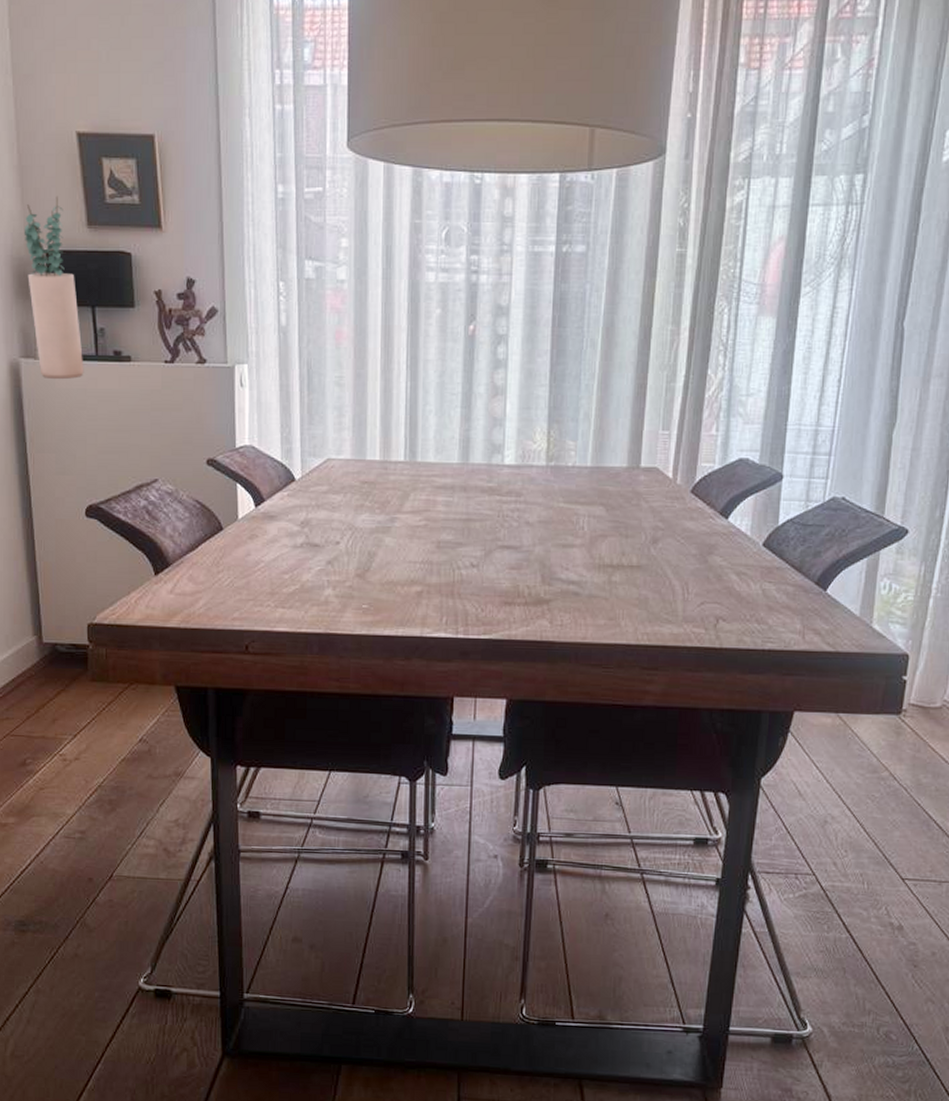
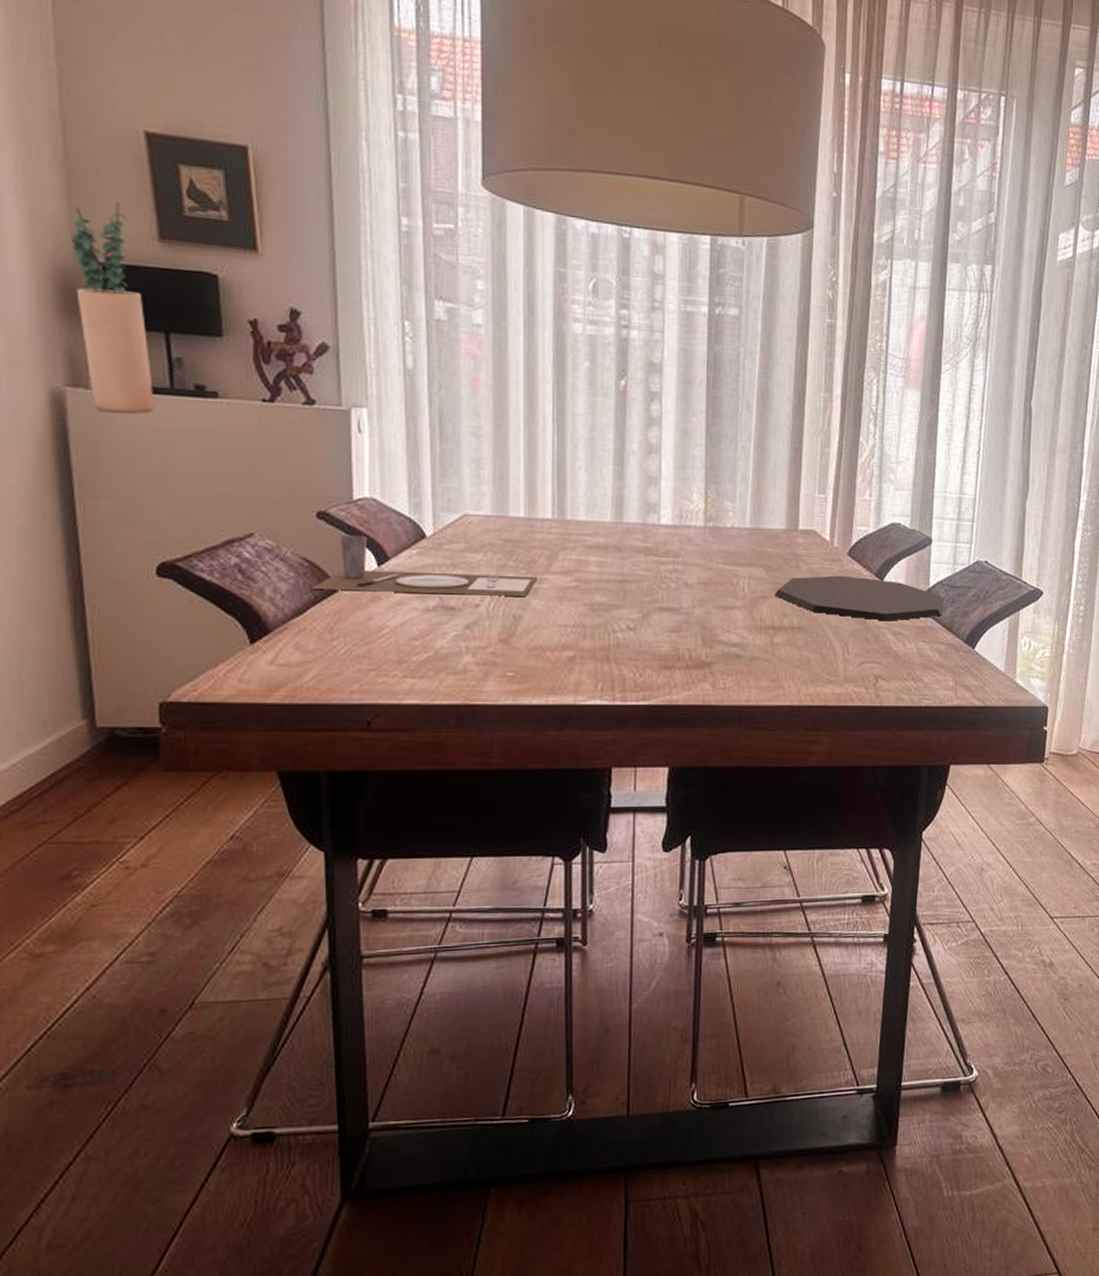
place setting: none [201,479,390,534] -> present [310,534,537,596]
placemat: none [613,513,794,561] -> present [774,575,944,621]

